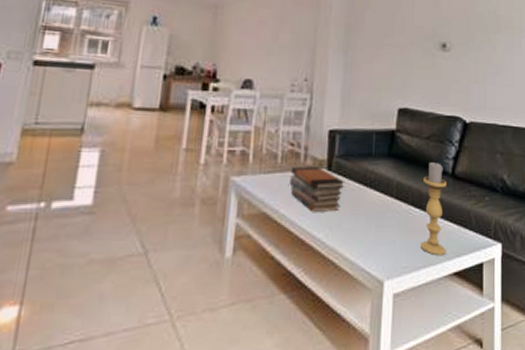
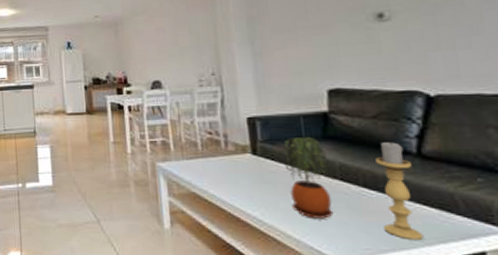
book stack: present [289,165,345,212] -> none [212,151,275,193]
potted plant: none [353,153,391,238] -> present [283,136,335,219]

